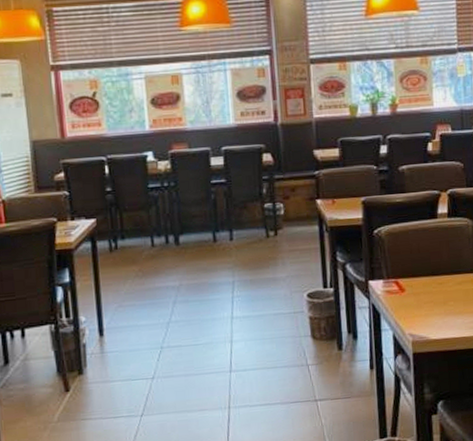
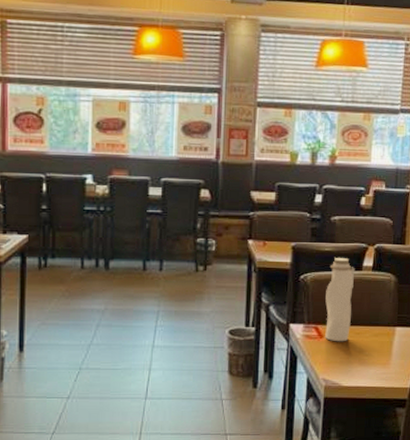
water bottle: none [402,207,432,295] -> present [325,258,355,342]

